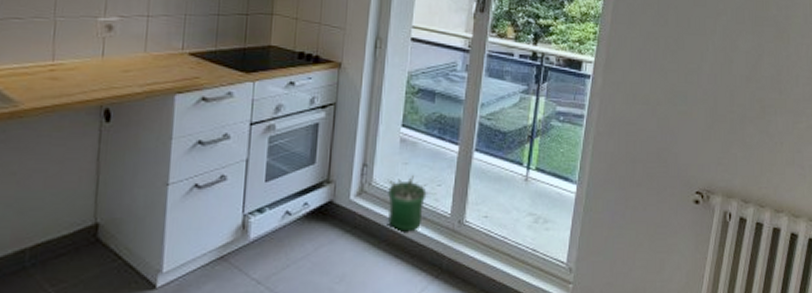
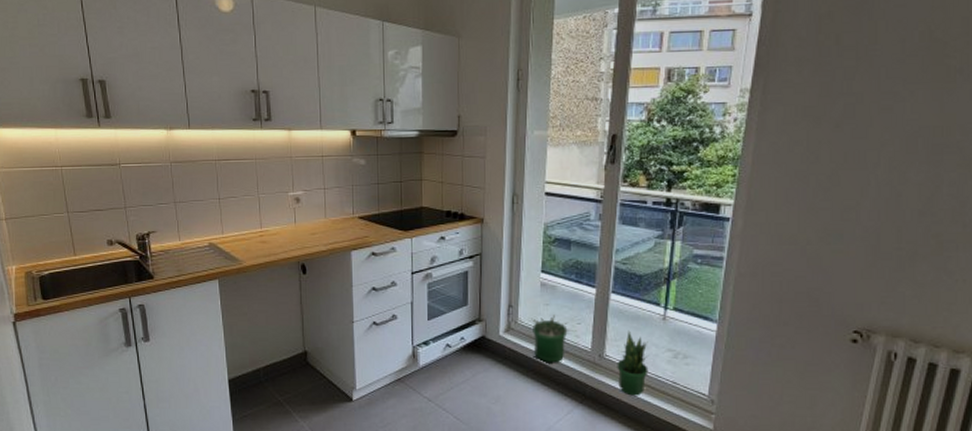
planter: none [477,192,510,267] -> present [617,330,649,396]

